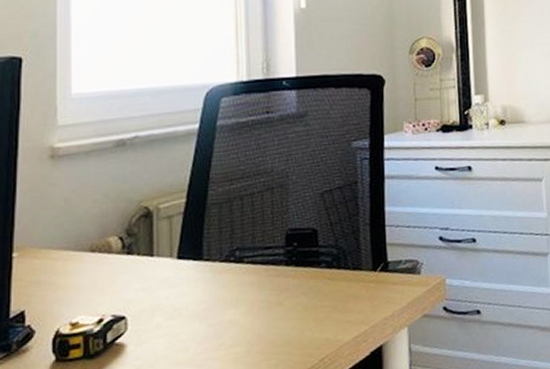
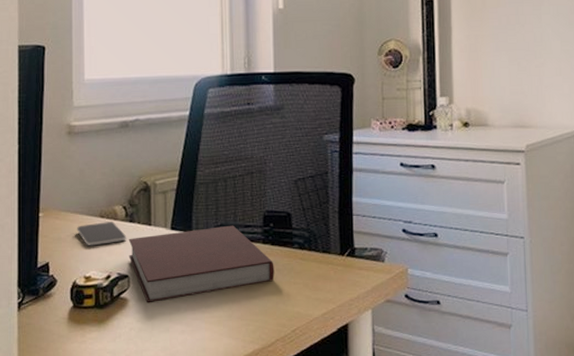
smartphone: none [60,256,124,287] -> present [76,222,127,246]
notebook: none [125,248,299,347] -> present [128,225,275,303]

